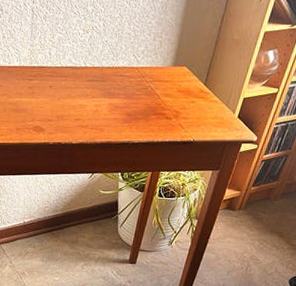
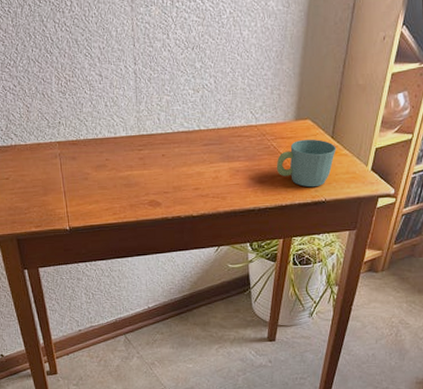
mug: none [151,84,208,128] -> present [276,139,336,187]

